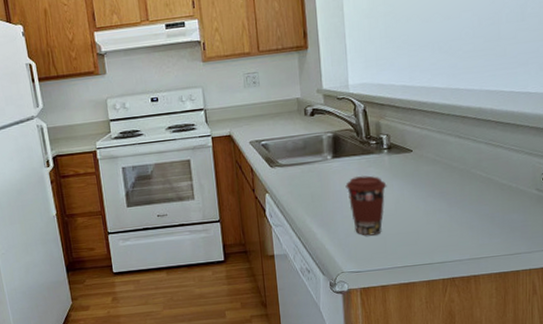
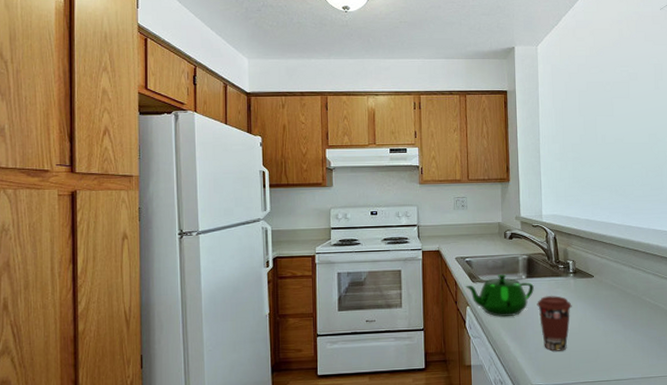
teapot: none [262,155,342,203] -> present [464,273,534,317]

